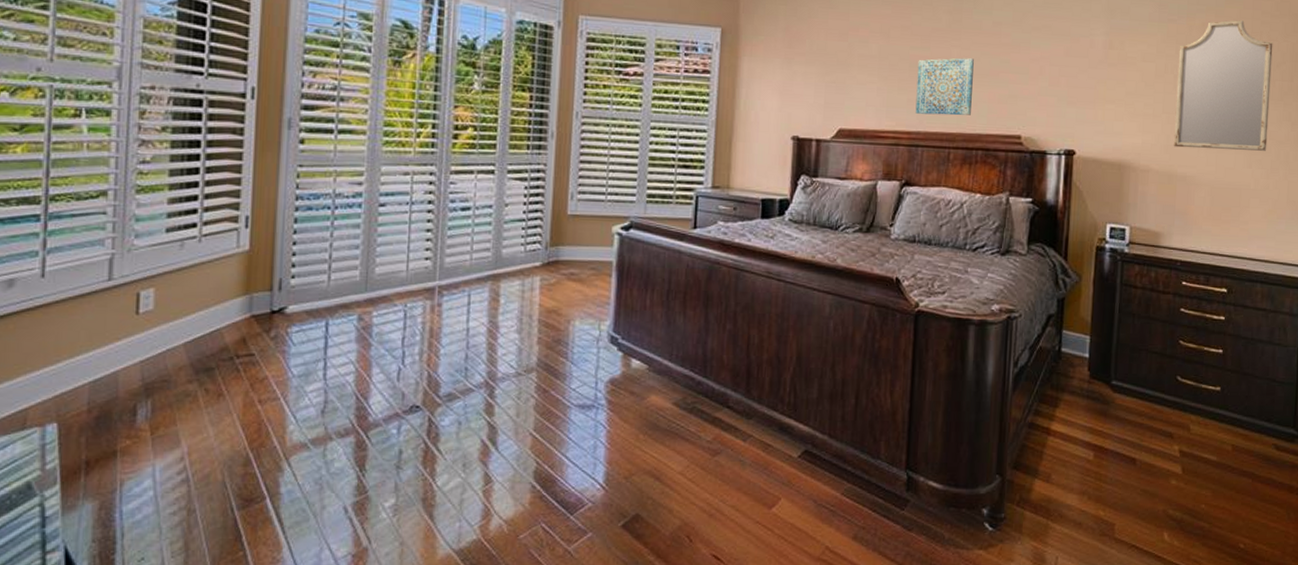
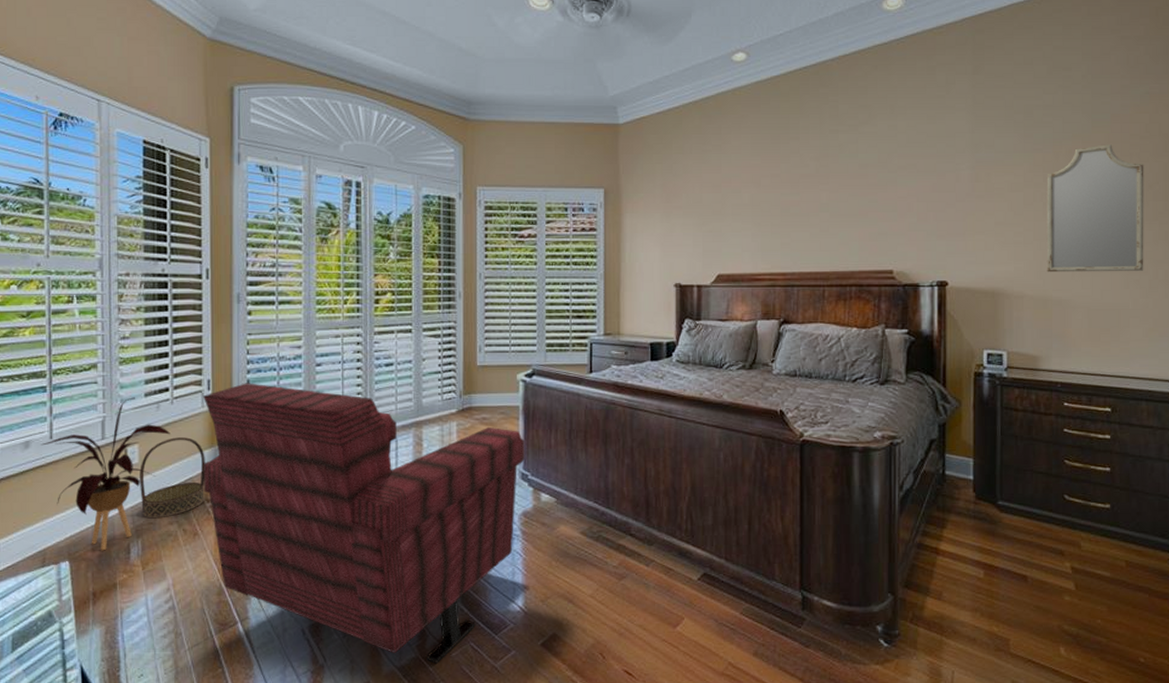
house plant: none [29,232,196,412] -> present [41,397,170,551]
basket: none [153,281,238,376] -> present [140,437,205,519]
armchair: none [233,221,617,547] -> present [203,383,525,664]
wall art: present [915,58,974,116] -> none [789,200,843,256]

